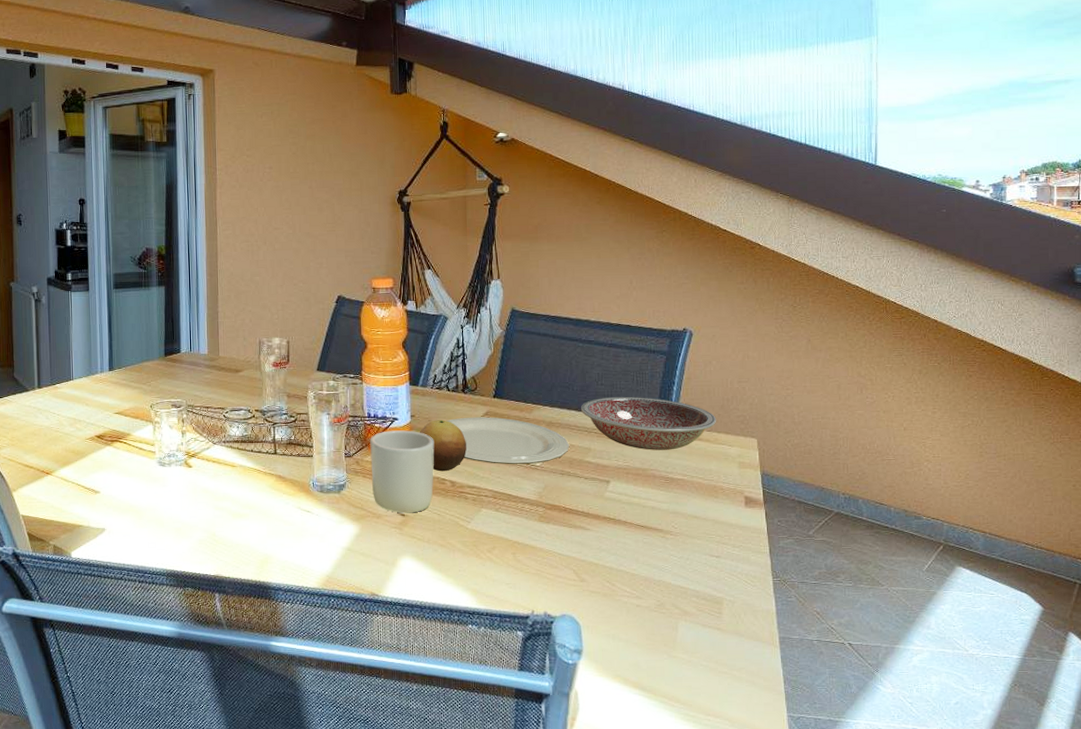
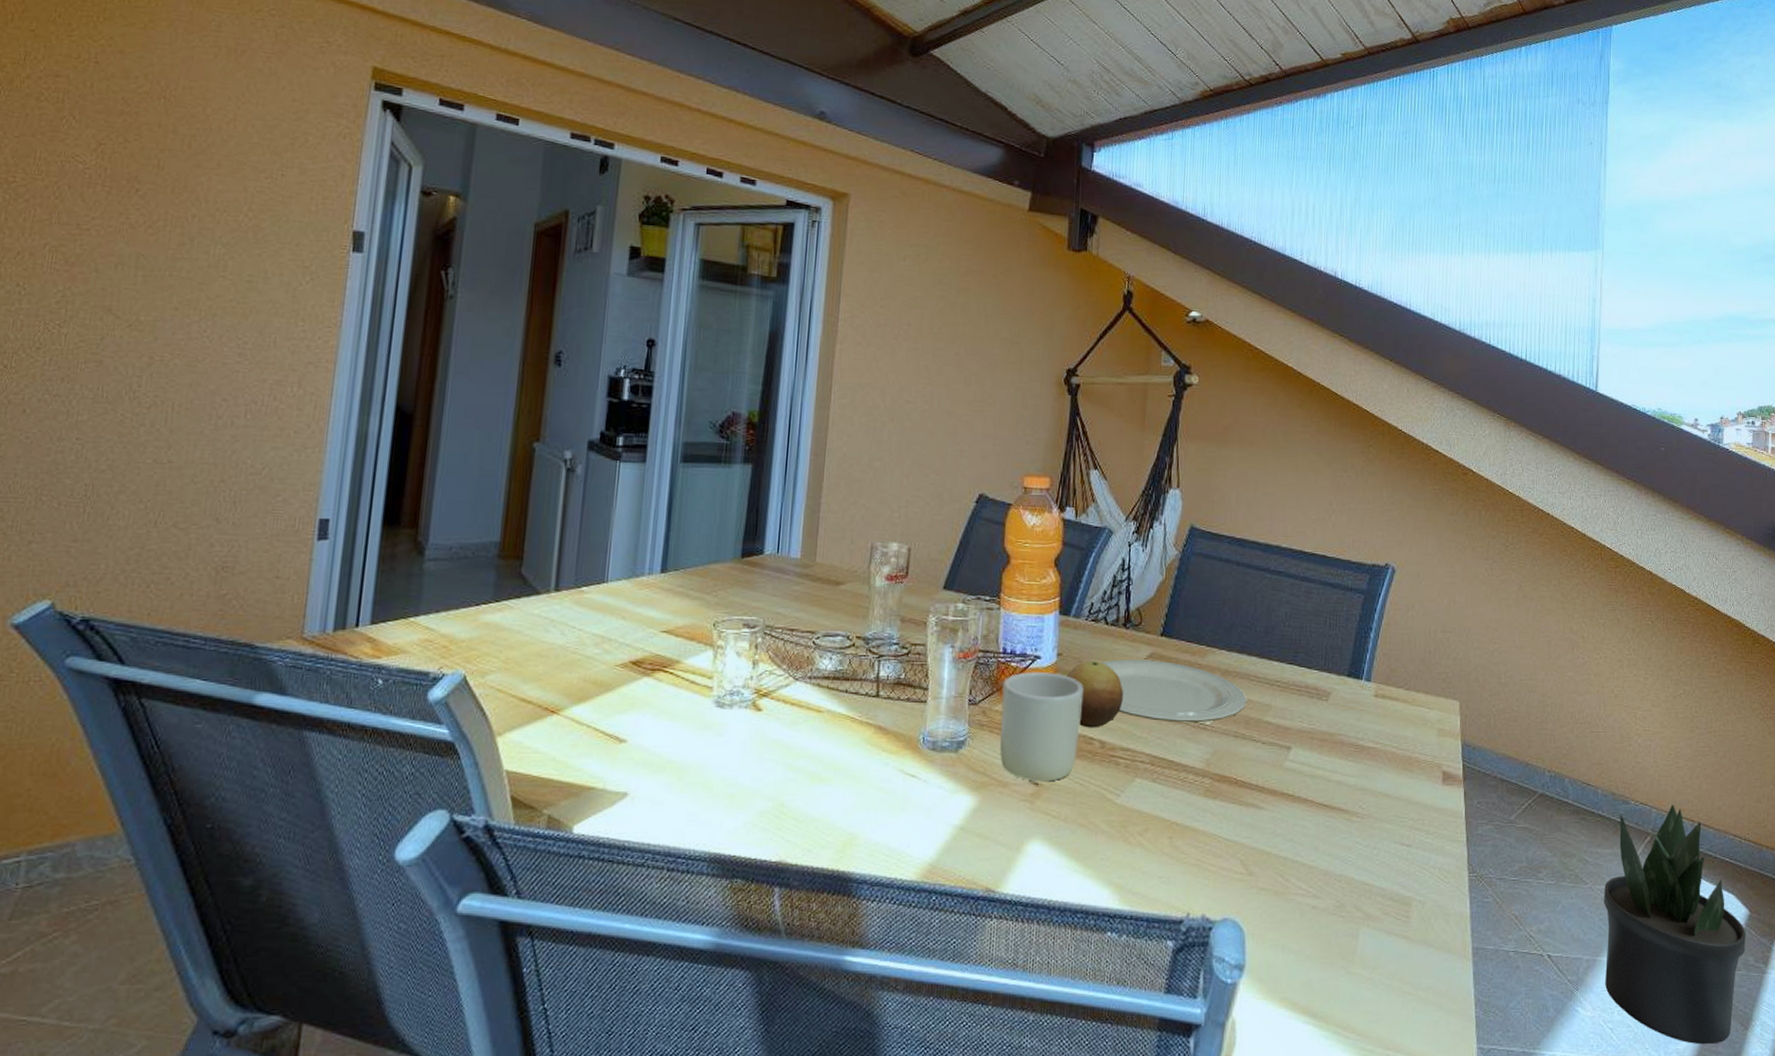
bowl: present [580,396,717,450] -> none [1262,641,1417,711]
planter: none [899,519,1040,717] -> present [1603,805,1746,1045]

